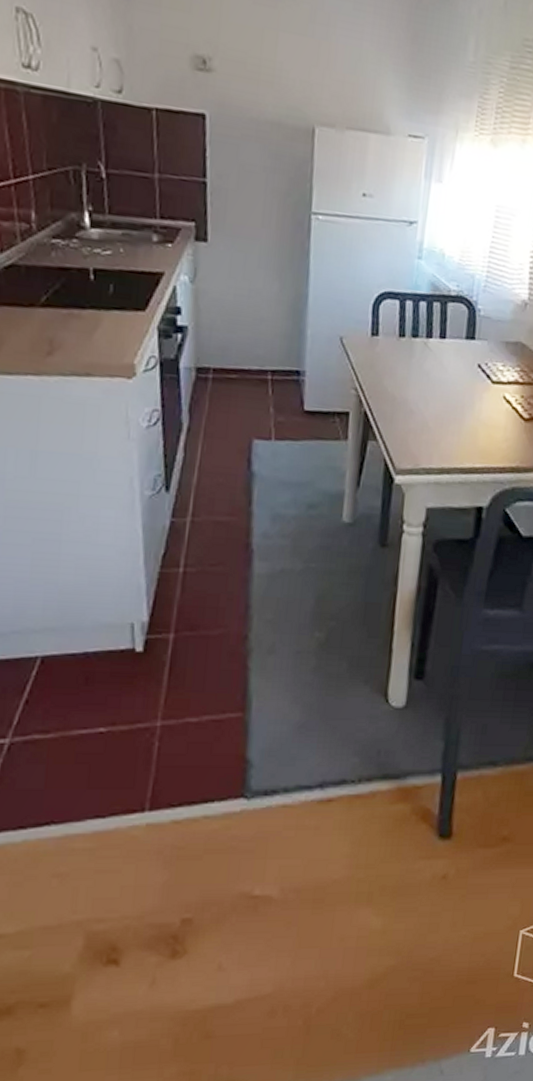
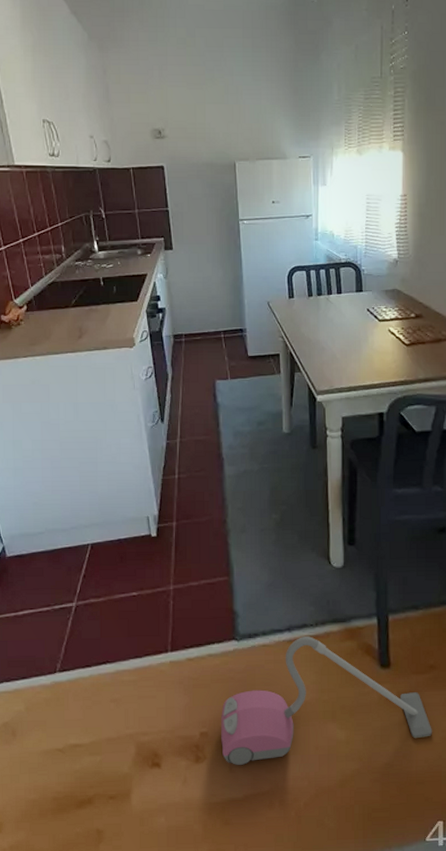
vacuum cleaner: none [210,796,496,961] -> present [221,636,432,765]

